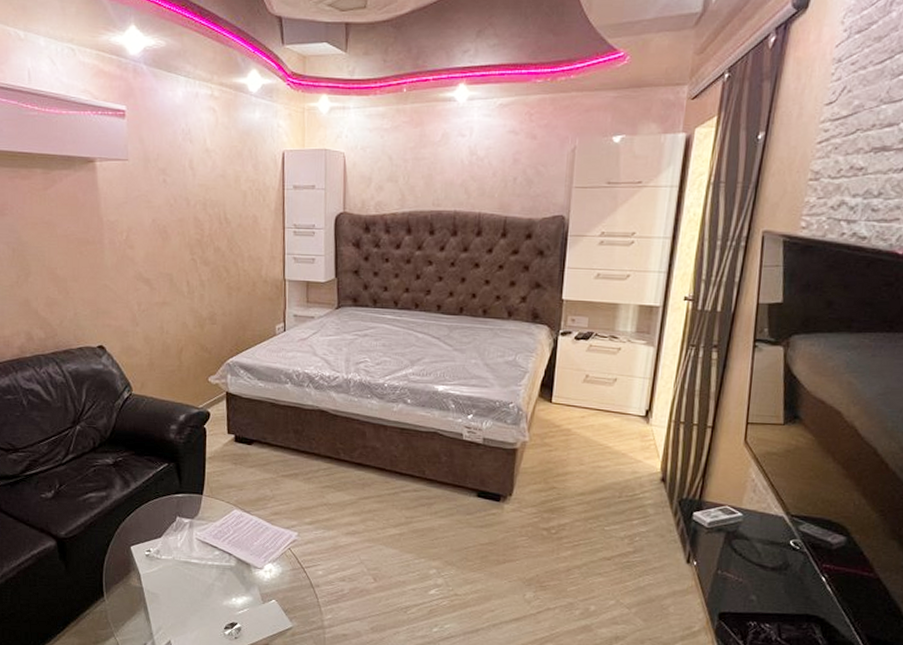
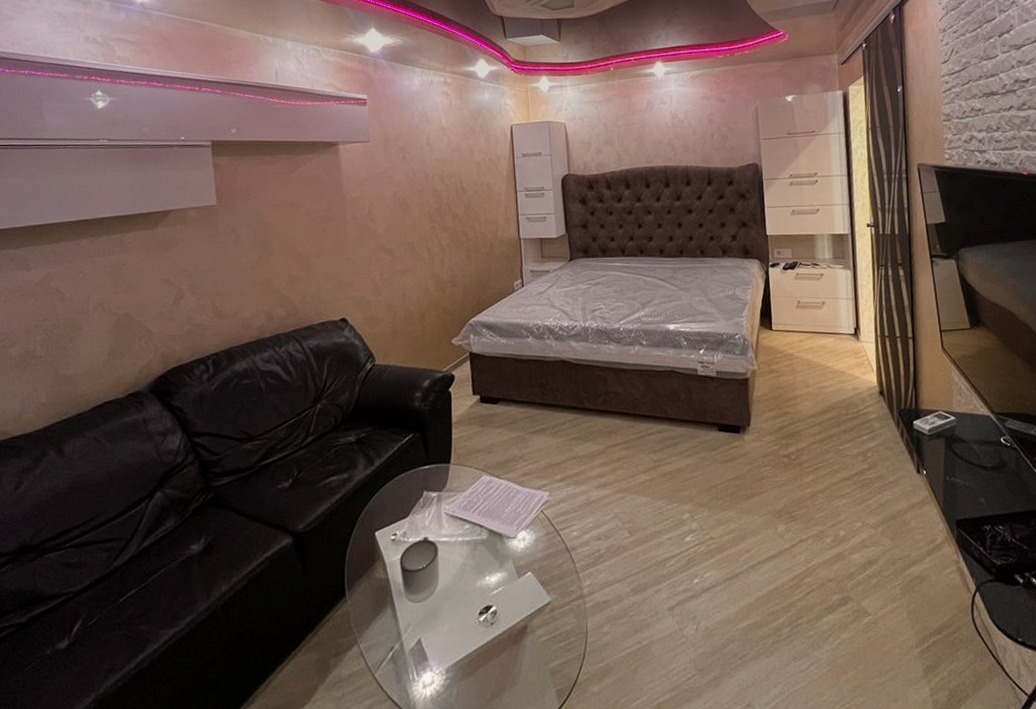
mug: none [152,556,190,612] -> present [399,536,440,604]

